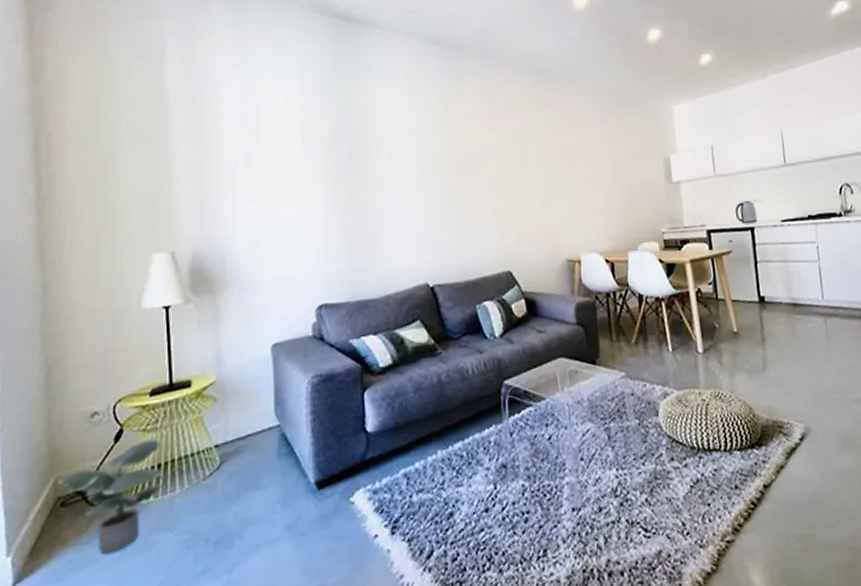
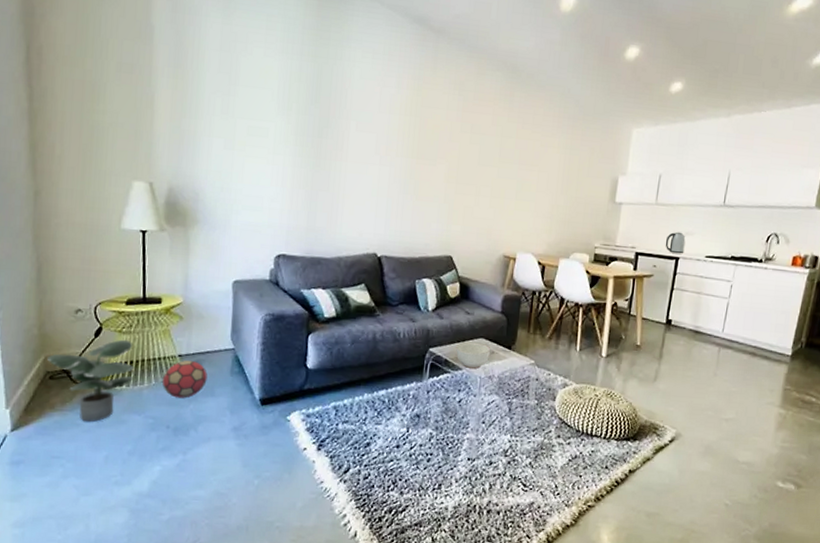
toy ball: none [198,449,250,501] -> present [163,360,207,399]
bowl: none [533,363,574,396] -> present [455,341,491,369]

